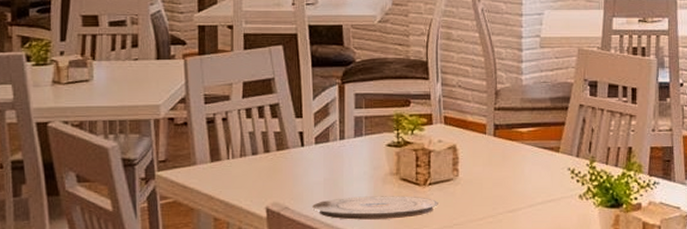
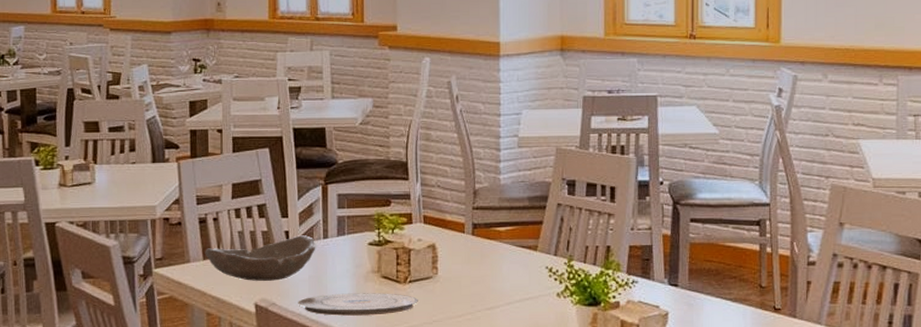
bowl: none [212,136,332,184] -> present [205,235,316,281]

